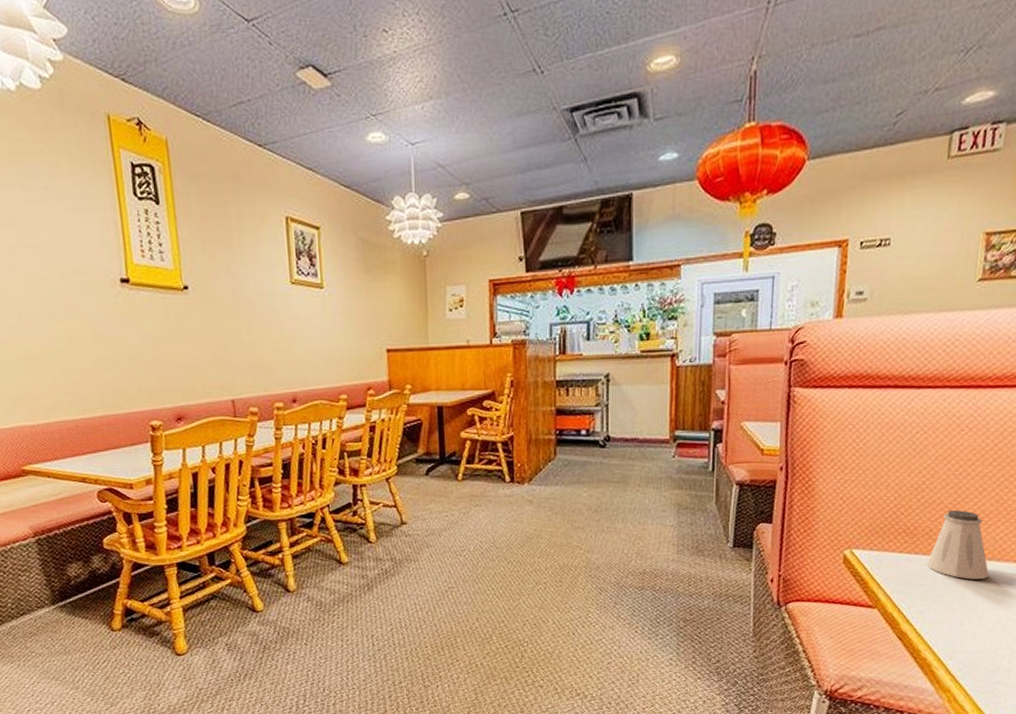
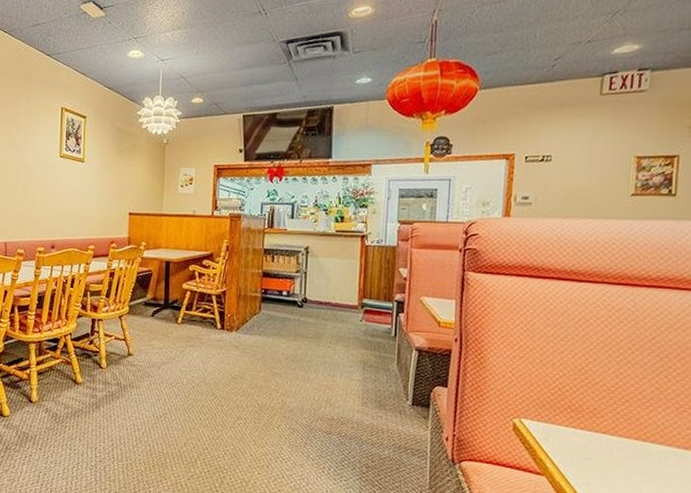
saltshaker: present [926,509,989,580] -> none [591,392,652,460]

